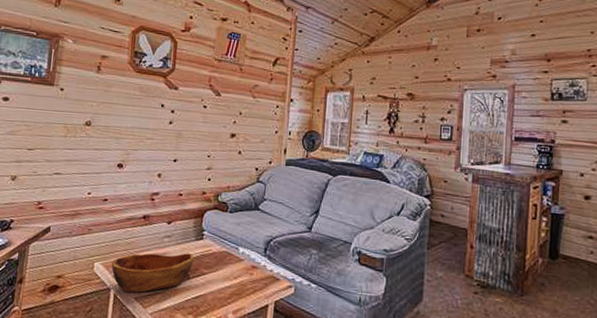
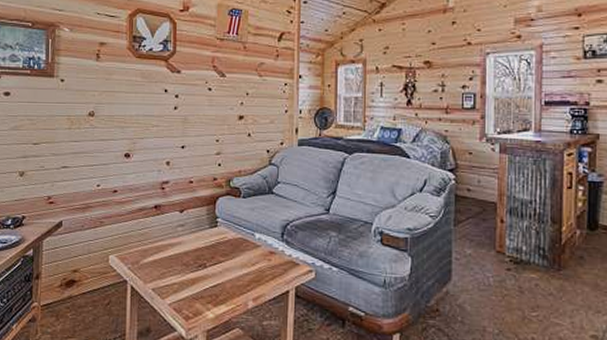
wooden bowl: present [111,253,194,293] -> none [126,241,210,285]

